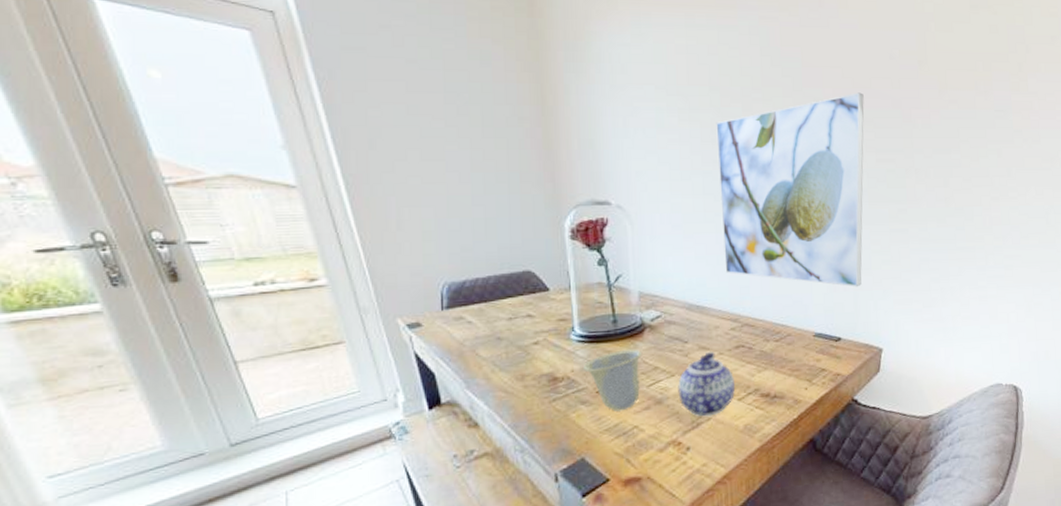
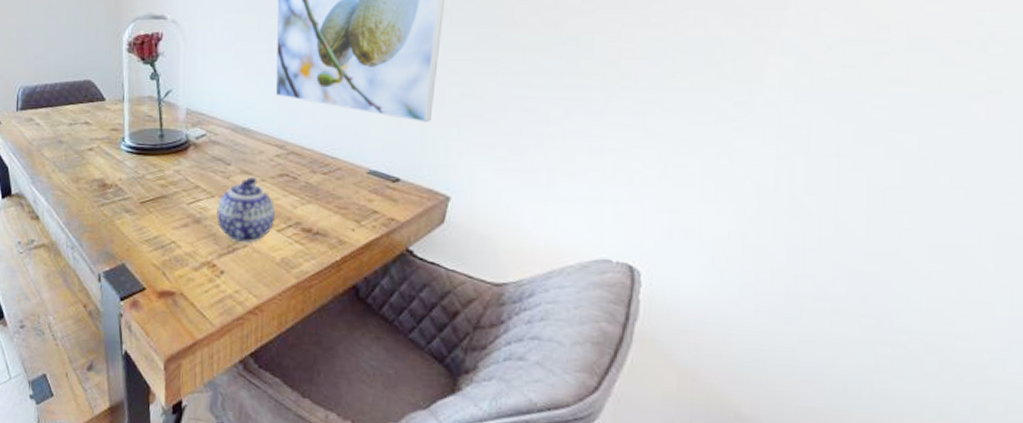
cup: present [584,349,641,412] -> none [130,164,184,225]

